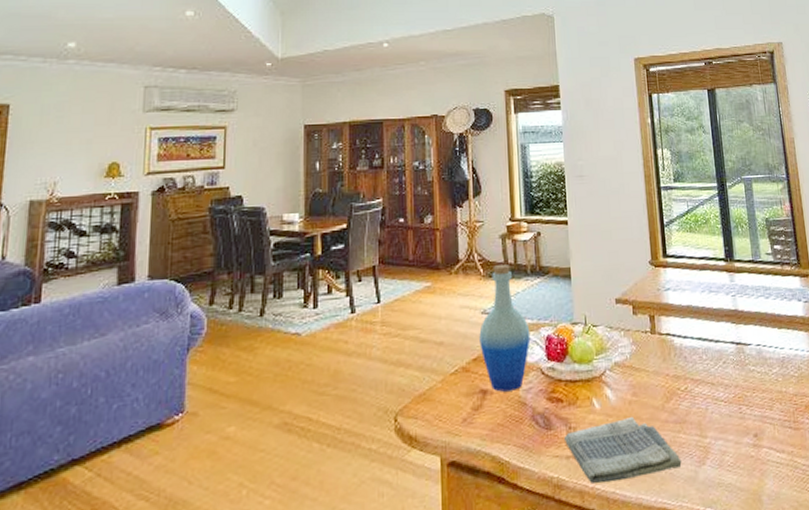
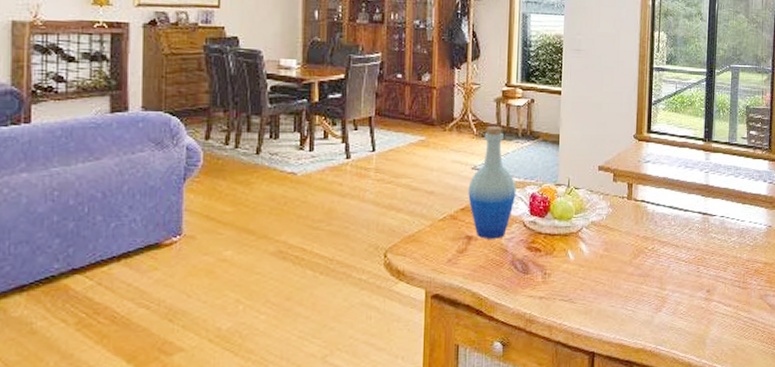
dish towel: present [563,416,682,484] -> none [538,268,641,321]

